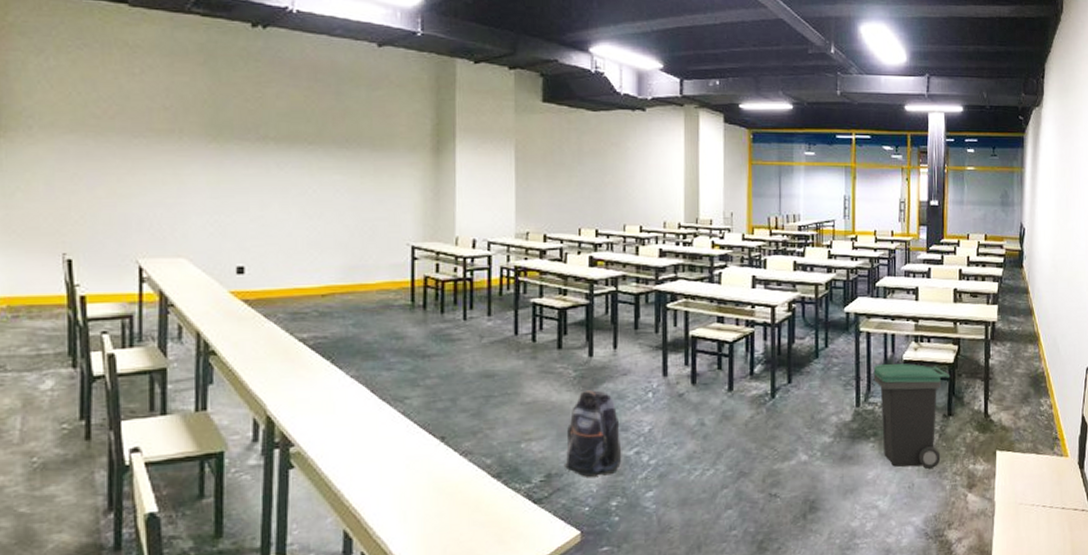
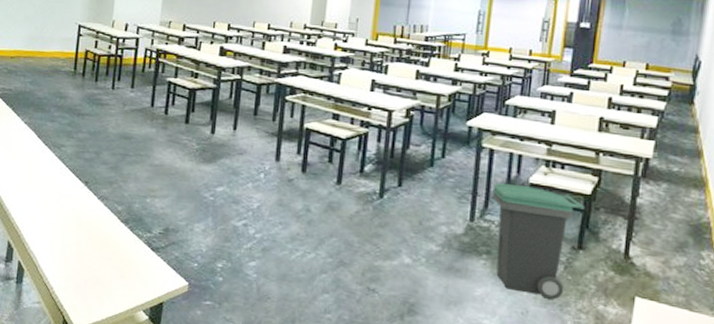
backpack: present [563,389,622,477] -> none [180,162,232,239]

